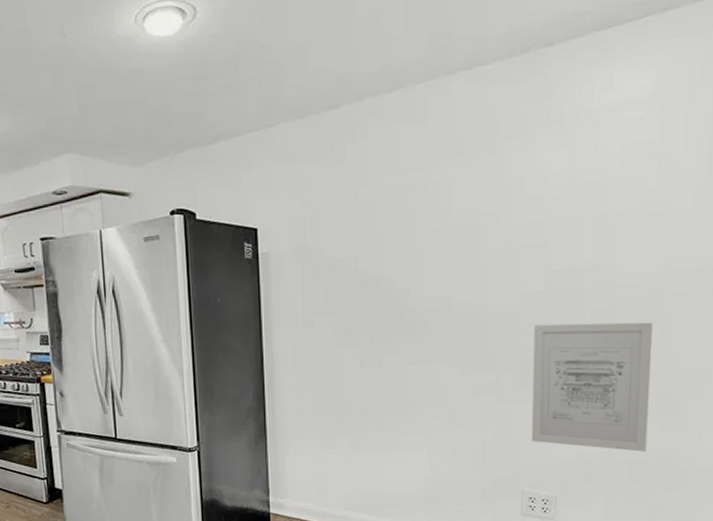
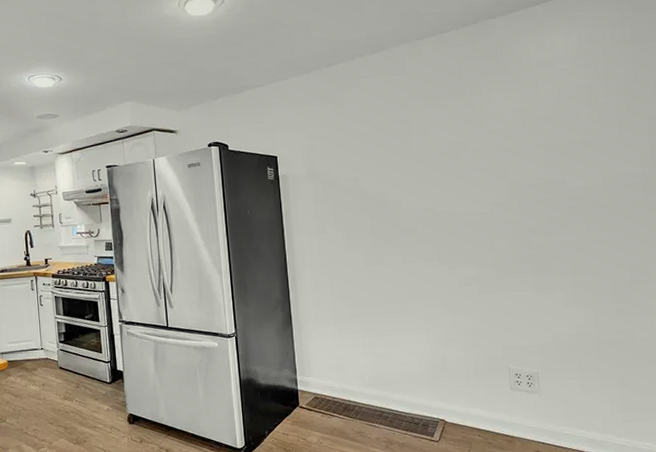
wall art: present [531,322,653,452] -> none [504,226,609,333]

